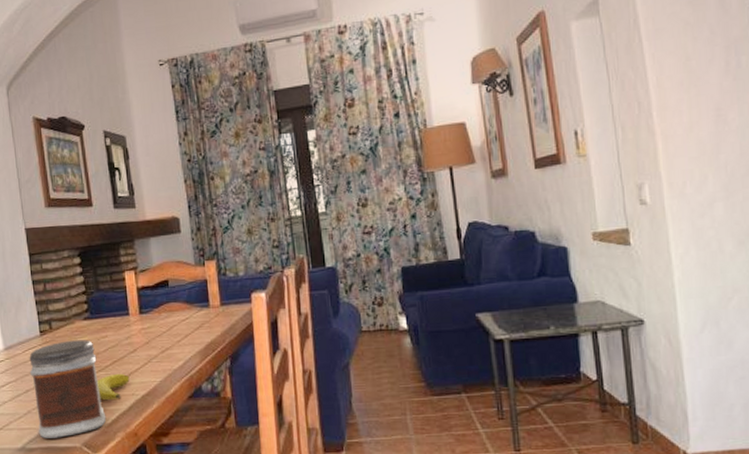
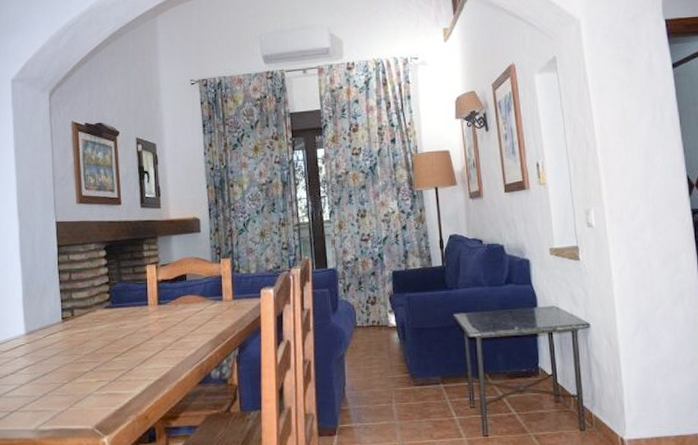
jar: present [29,340,107,438] -> none [48,327,120,420]
banana: present [97,373,130,401] -> none [113,359,144,385]

